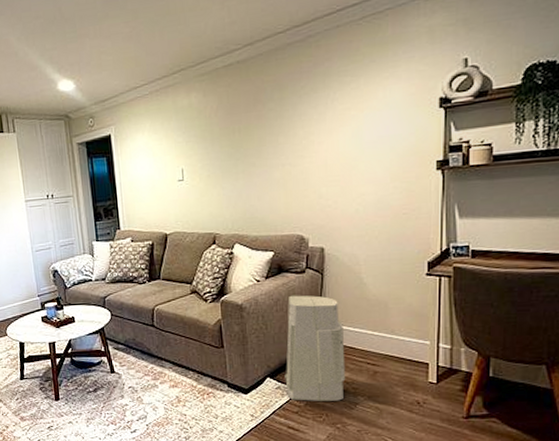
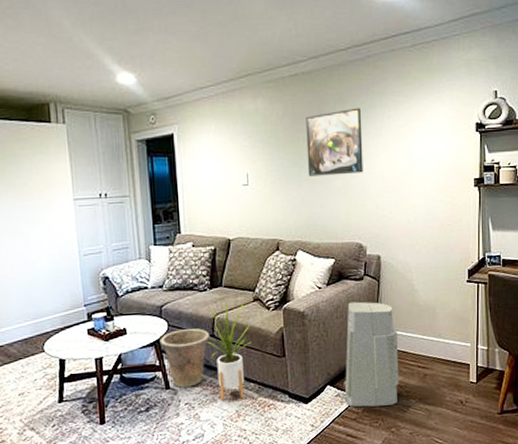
clay cup: none [104,319,150,372] -> present [160,329,210,388]
house plant: none [138,290,190,386] -> present [197,297,252,400]
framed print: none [241,92,305,168] -> present [306,107,363,176]

